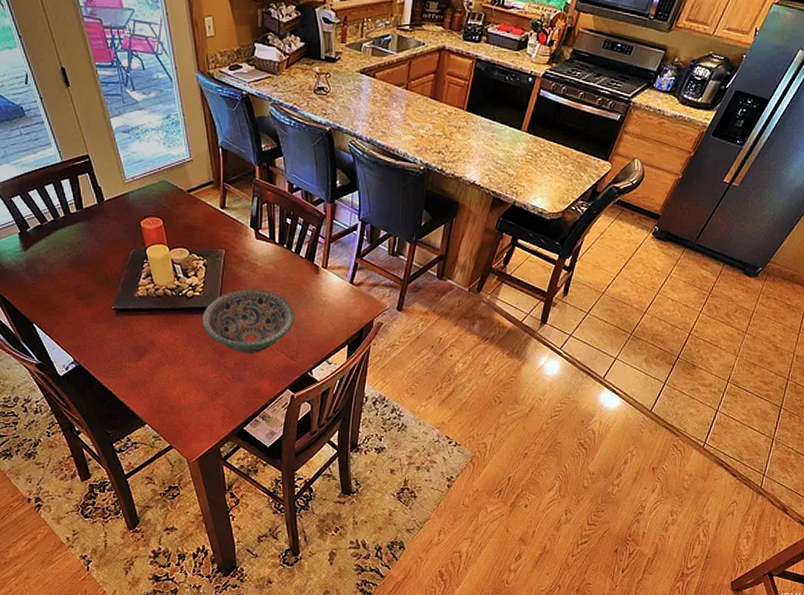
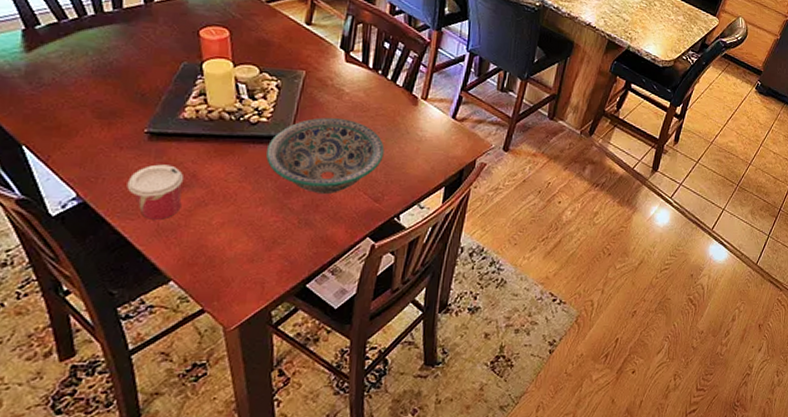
cup: none [106,334,146,377] -> present [127,164,185,220]

